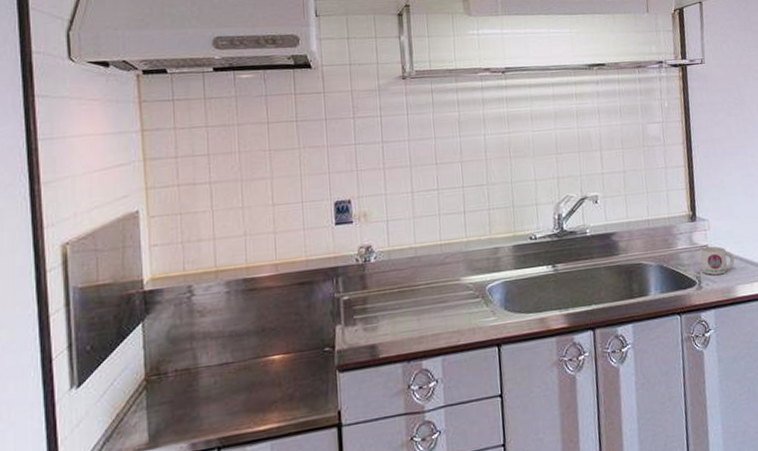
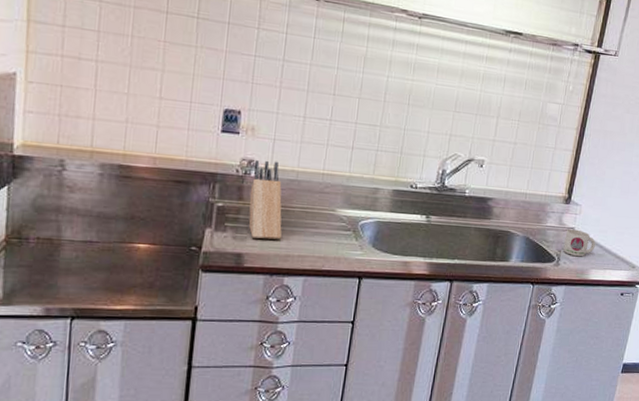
knife block: none [372,242,411,326] -> present [248,160,282,240]

